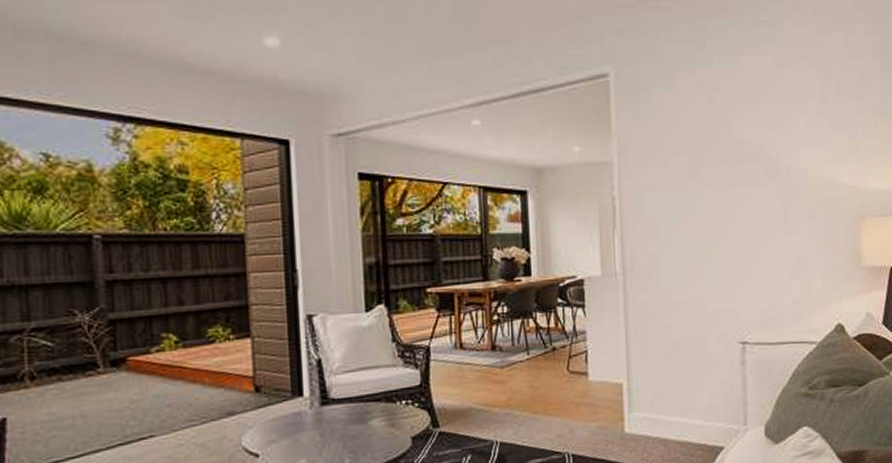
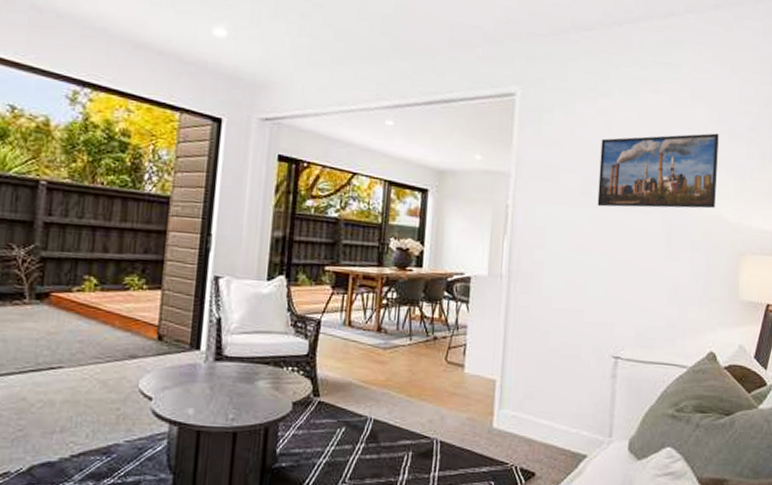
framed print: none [705,93,830,186] -> present [597,133,719,209]

